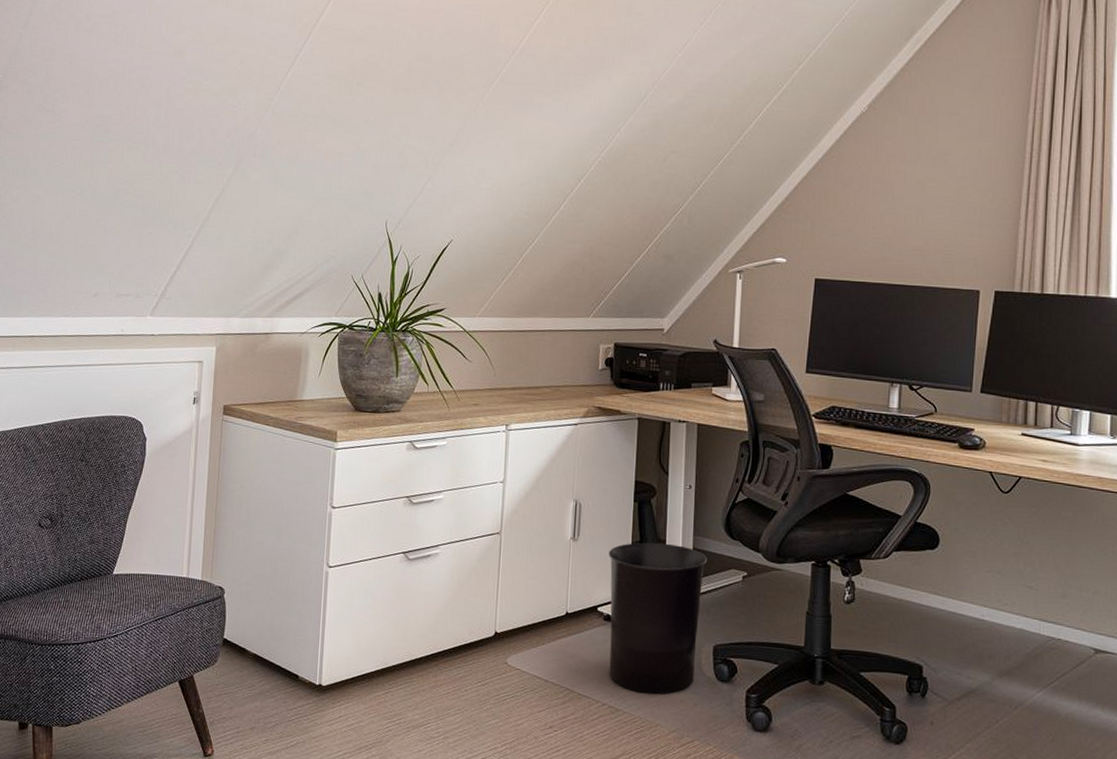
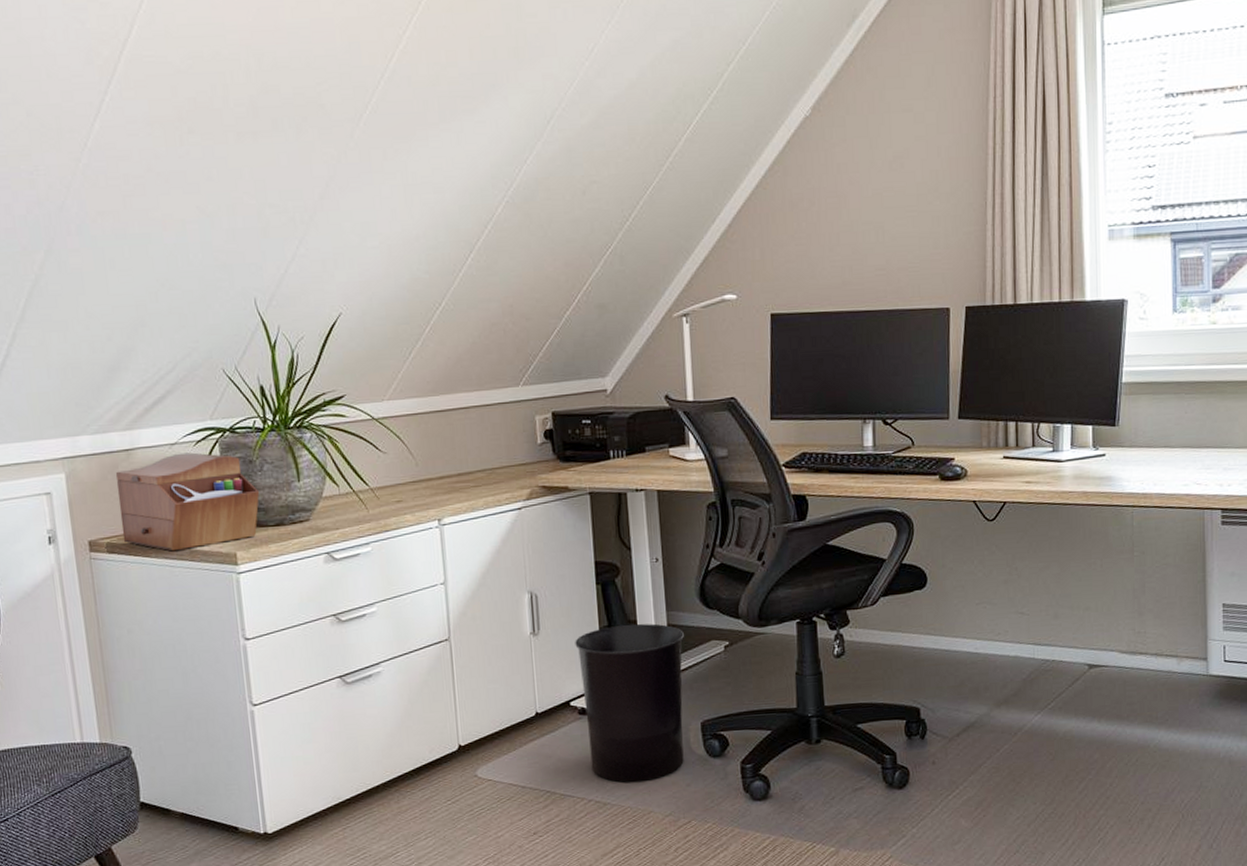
sewing box: none [250,341,363,423] -> present [116,452,259,552]

